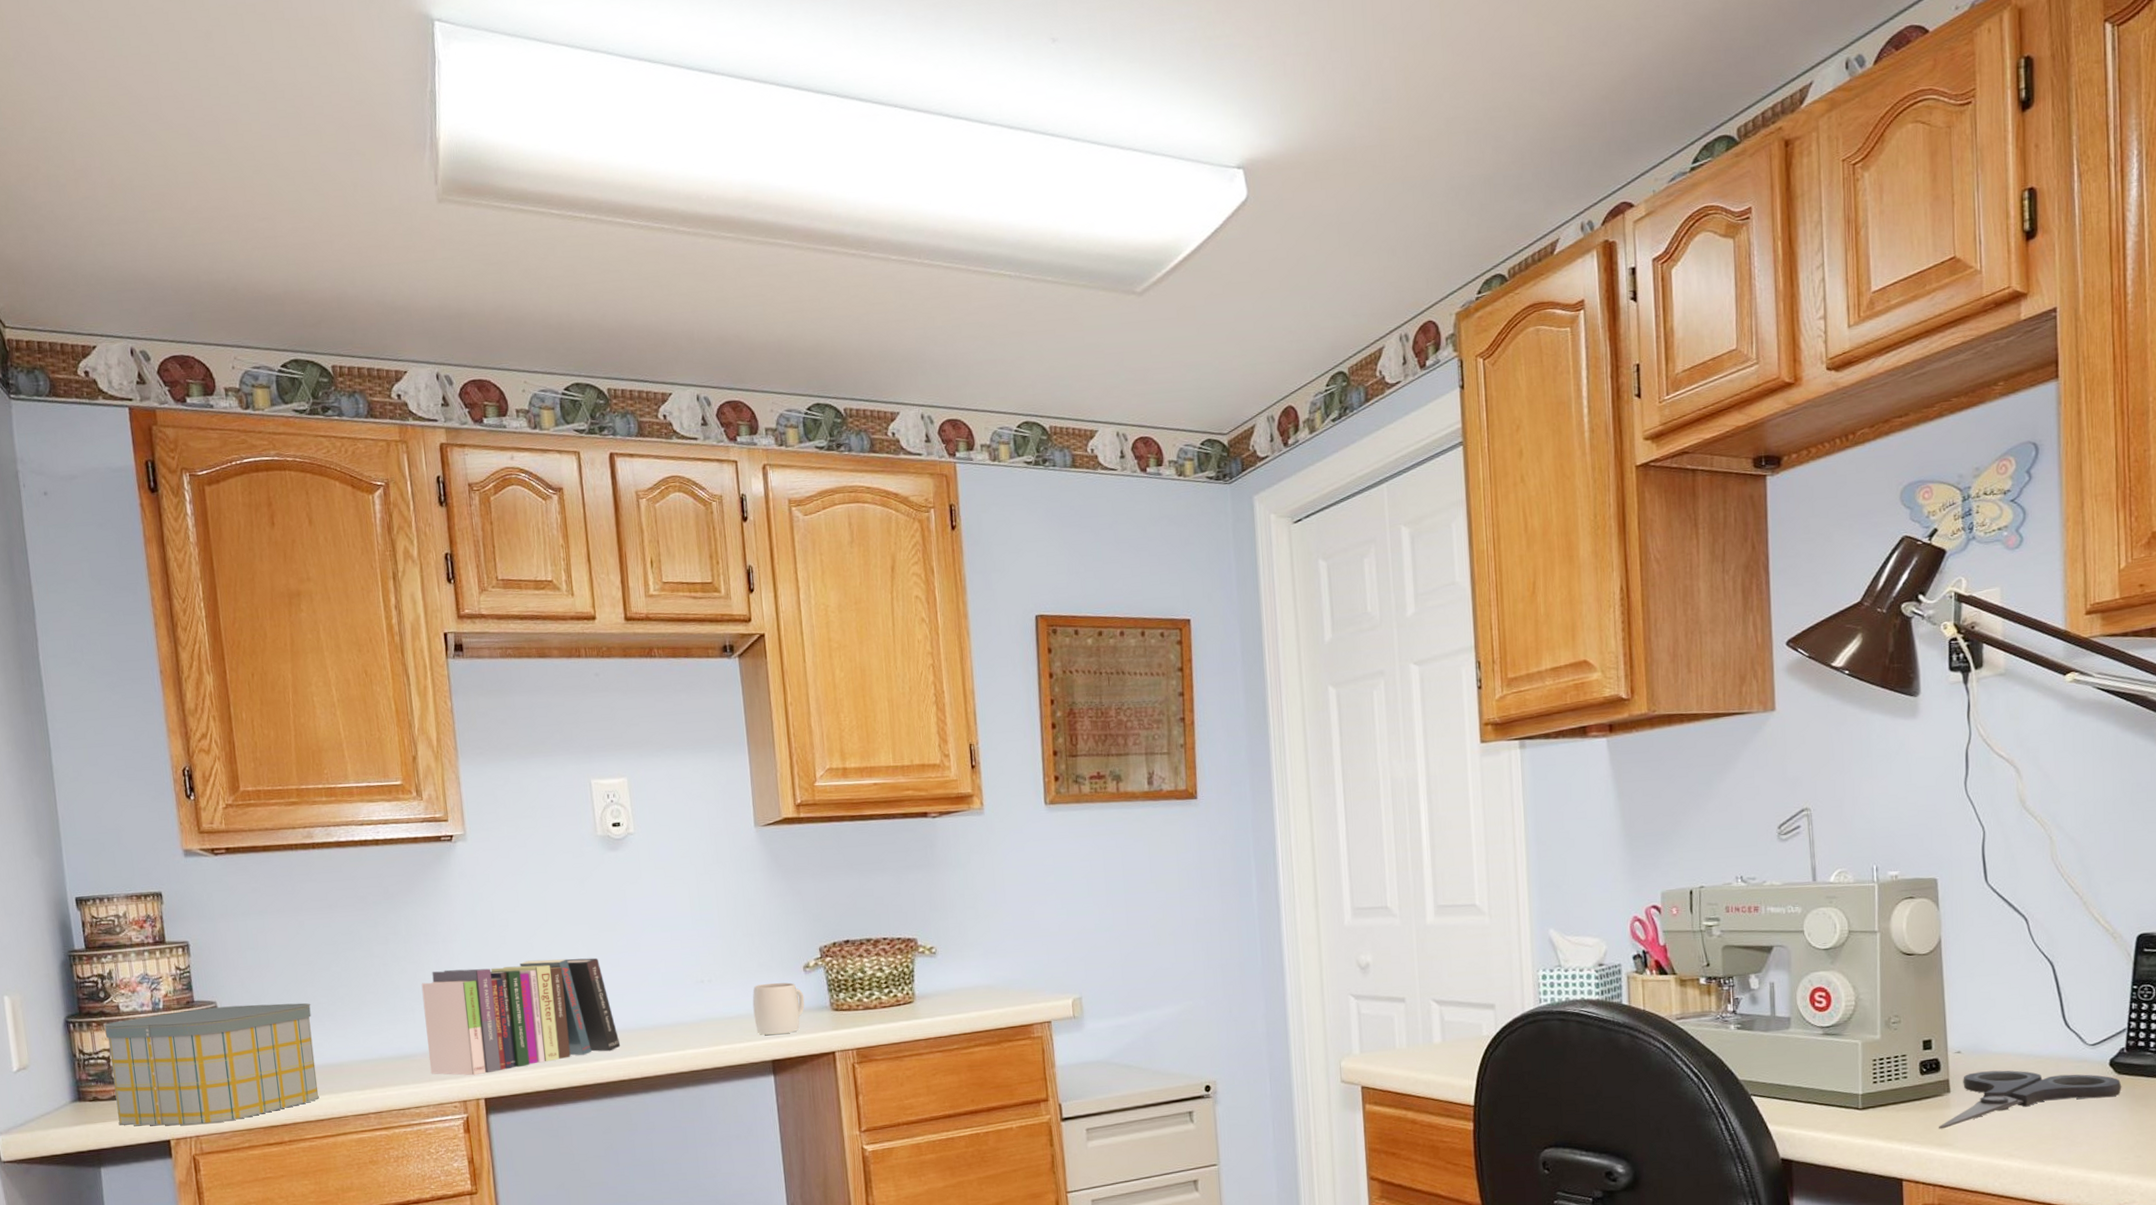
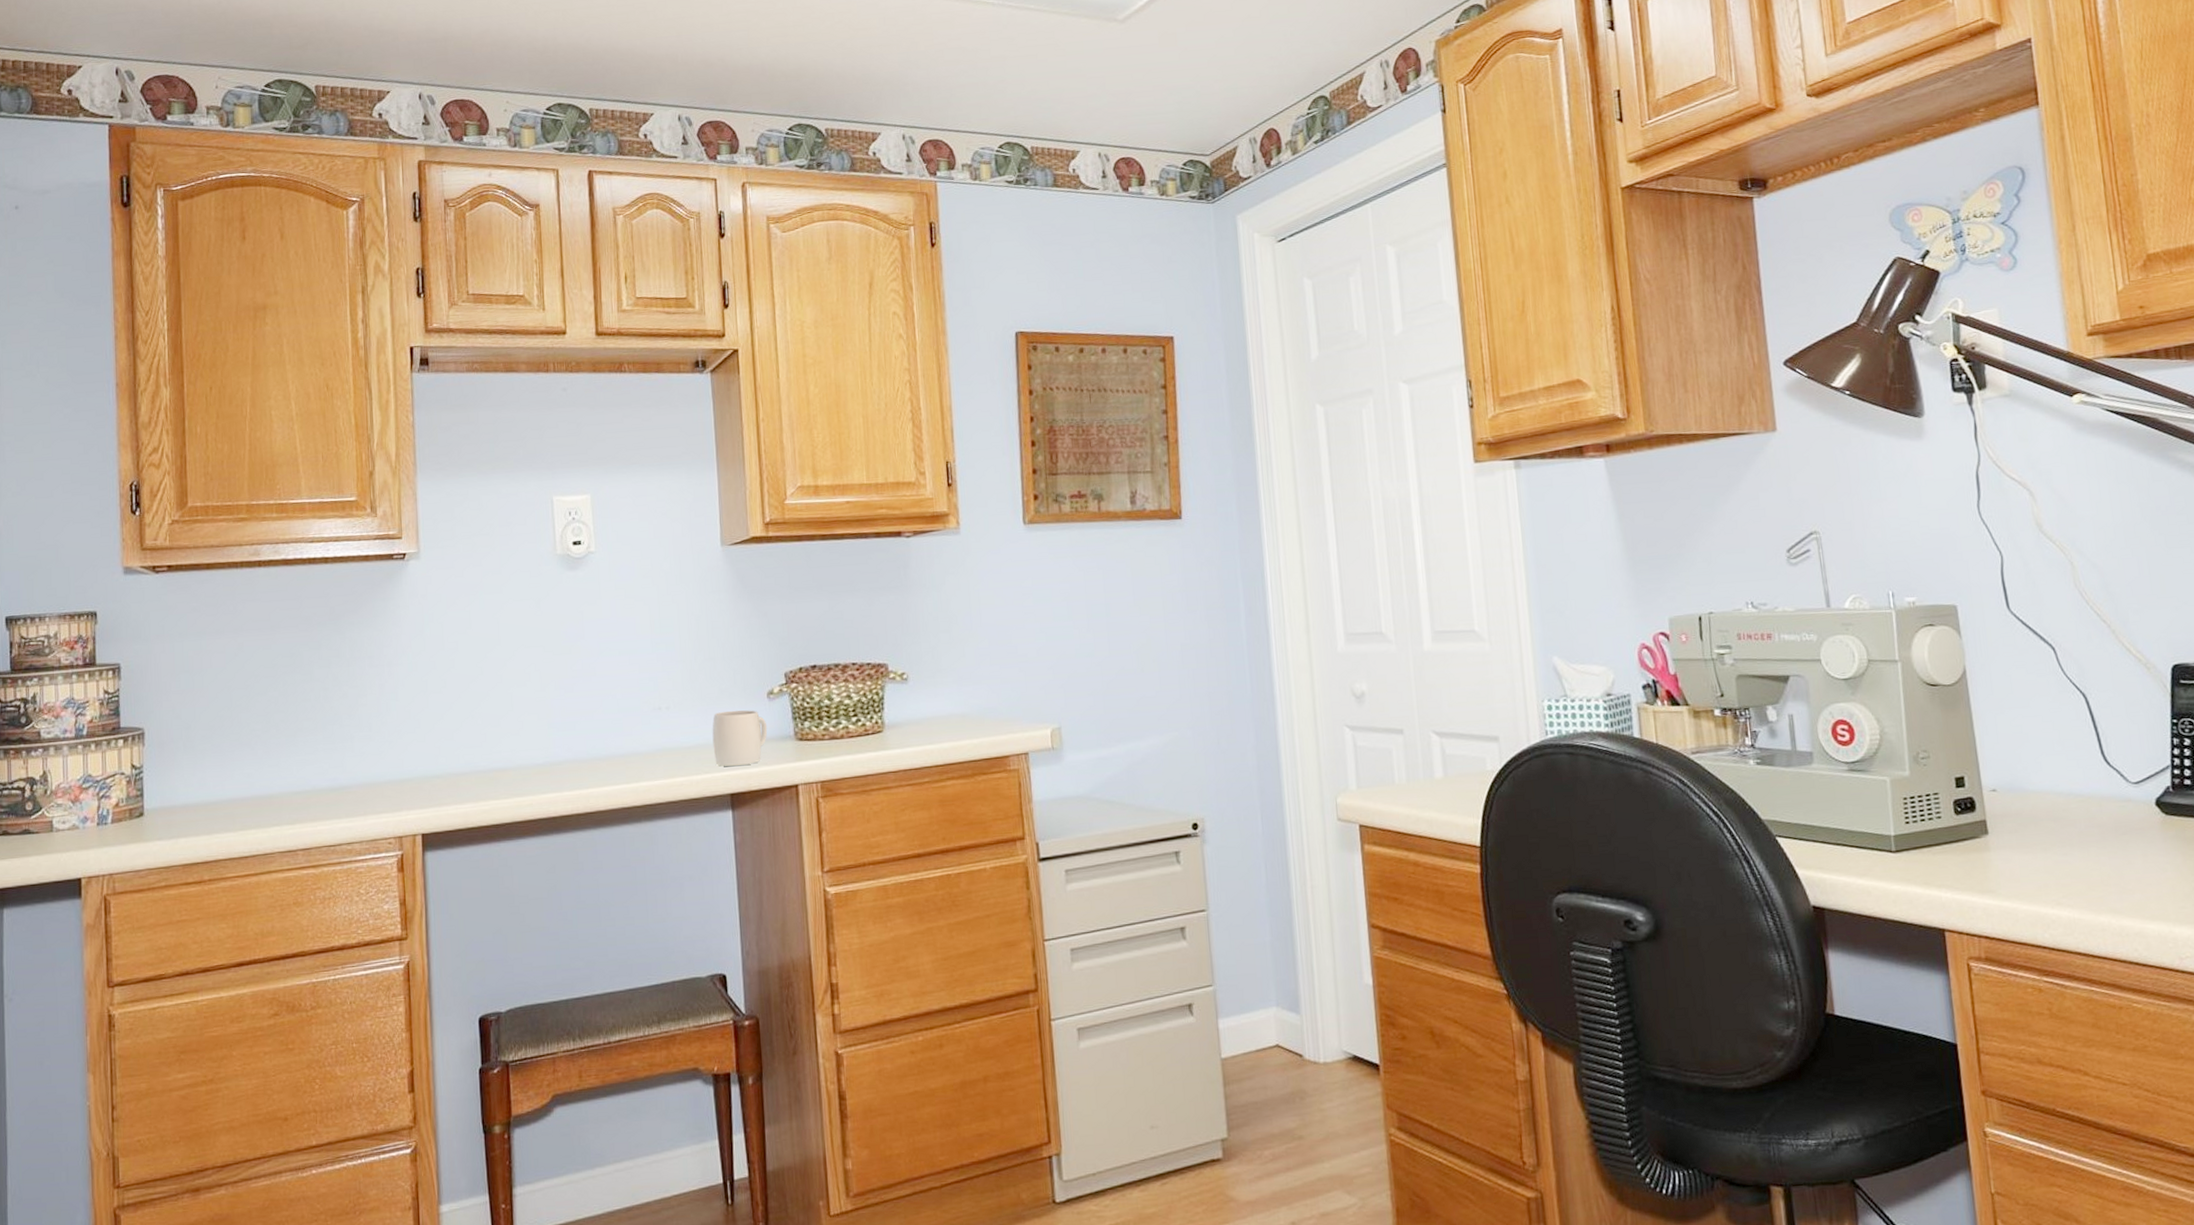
storage box: present [104,1002,319,1126] -> none [22,729,245,863]
books: present [421,957,621,1076] -> none [362,682,570,809]
scissors: present [1939,1070,2122,1129] -> none [1979,810,2172,875]

